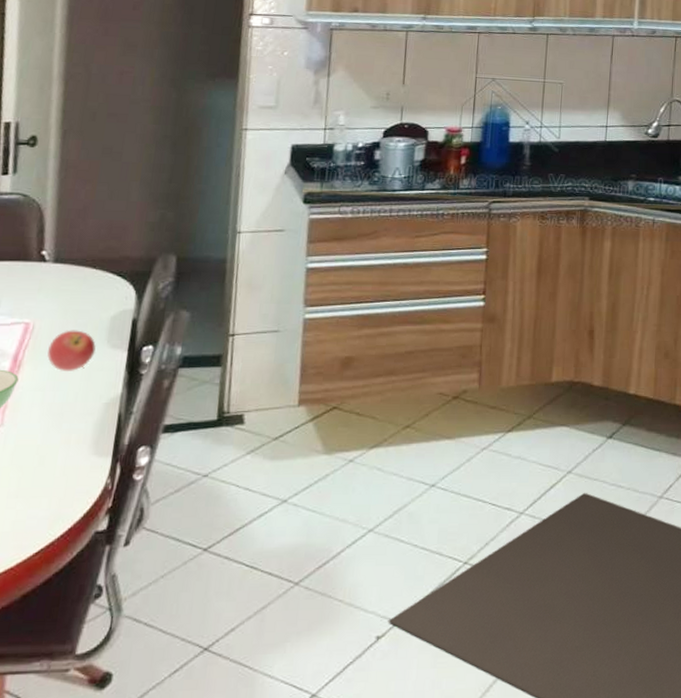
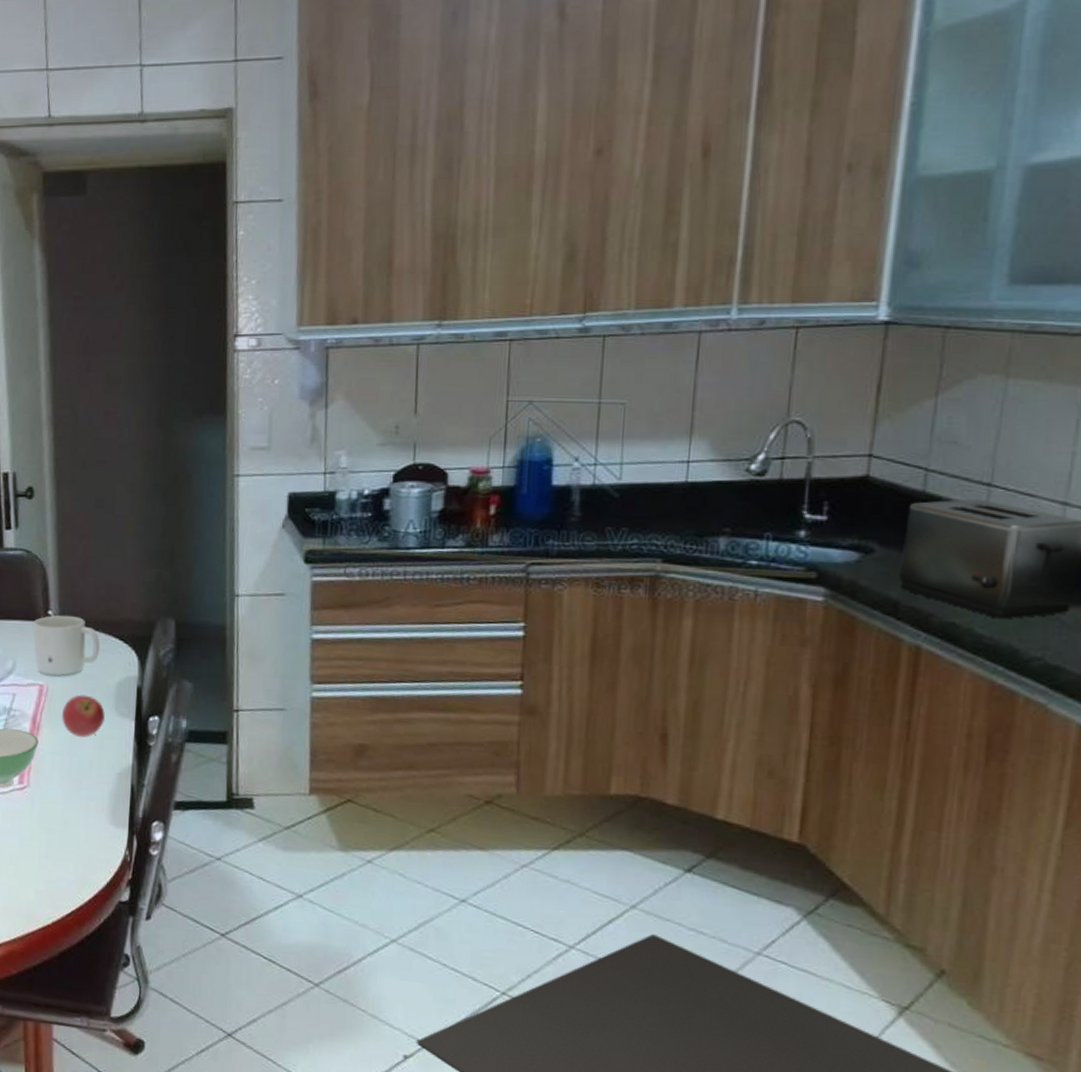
mug: none [22,254,97,314] -> present [33,615,100,677]

